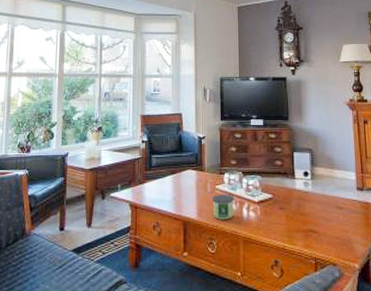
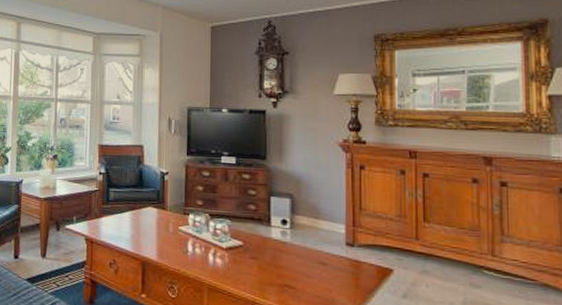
candle: present [212,194,234,220] -> none [175,236,199,264]

